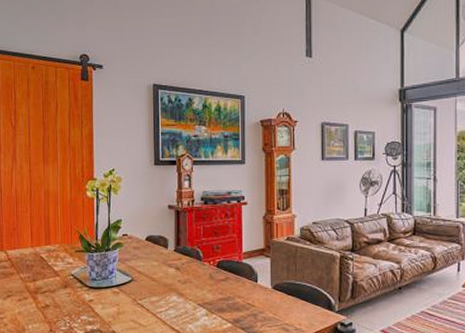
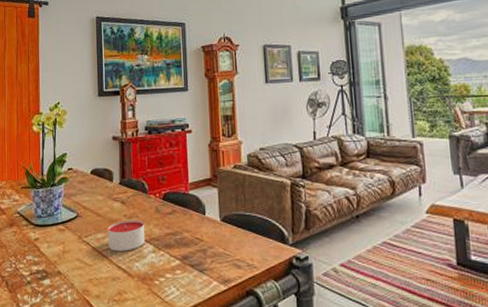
candle: none [162,285,199,314] -> present [108,220,146,251]

